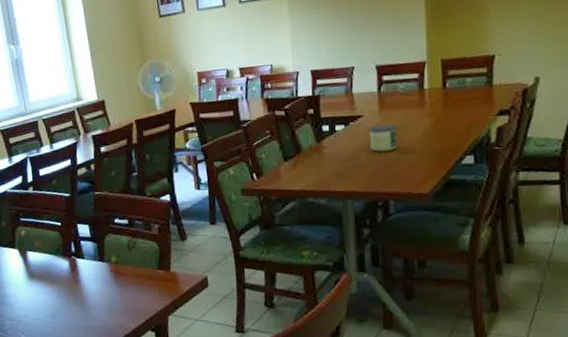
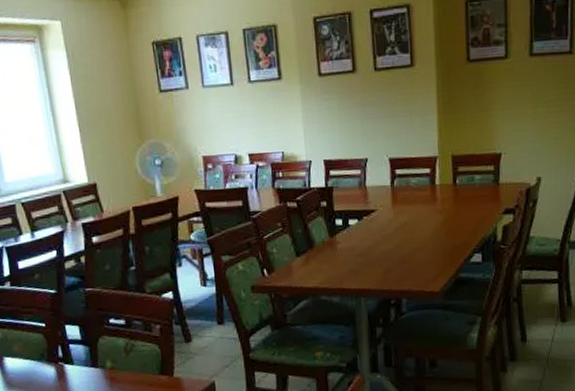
candle: present [367,124,399,152] -> none [381,219,411,248]

